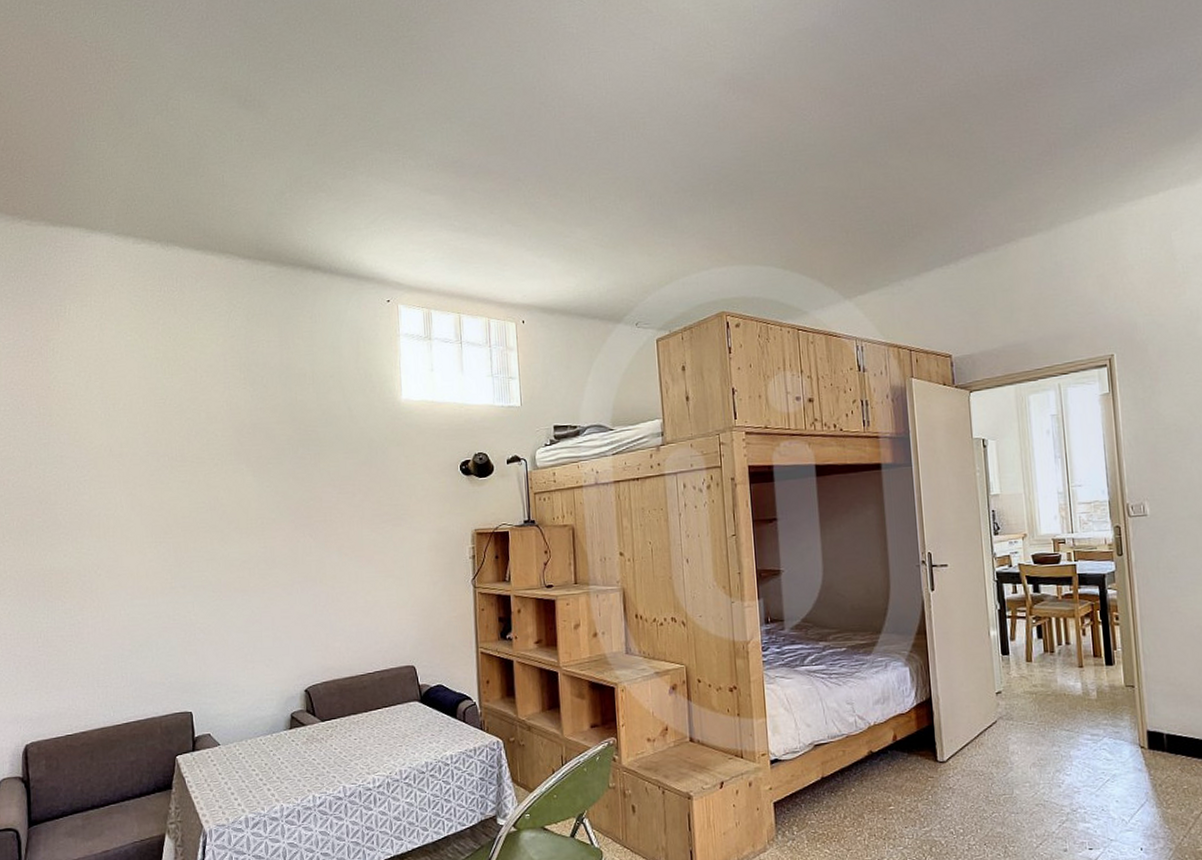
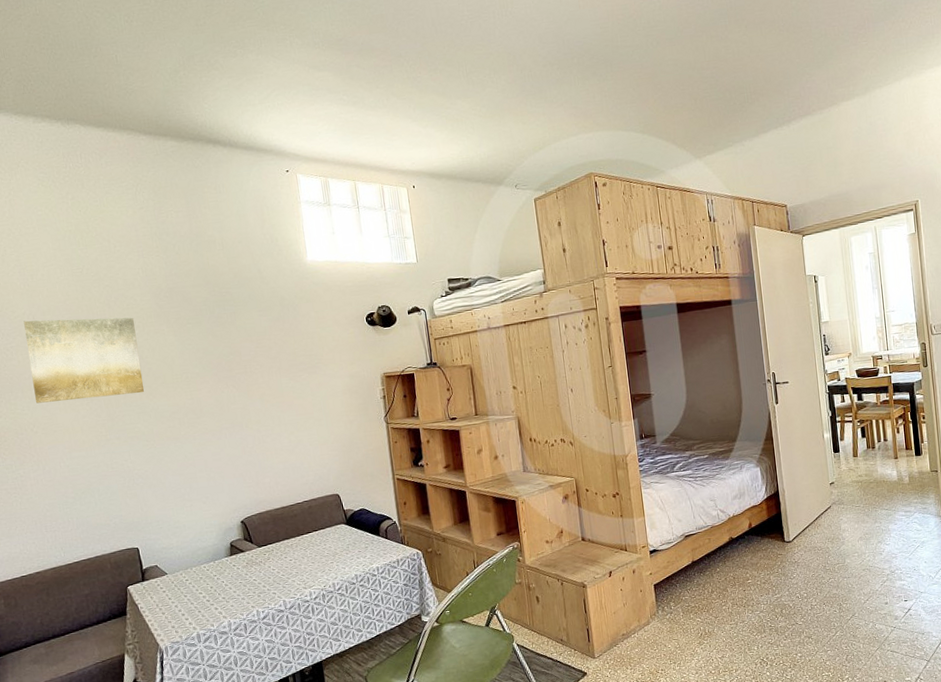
wall art: none [100,452,216,543] -> present [23,317,144,404]

